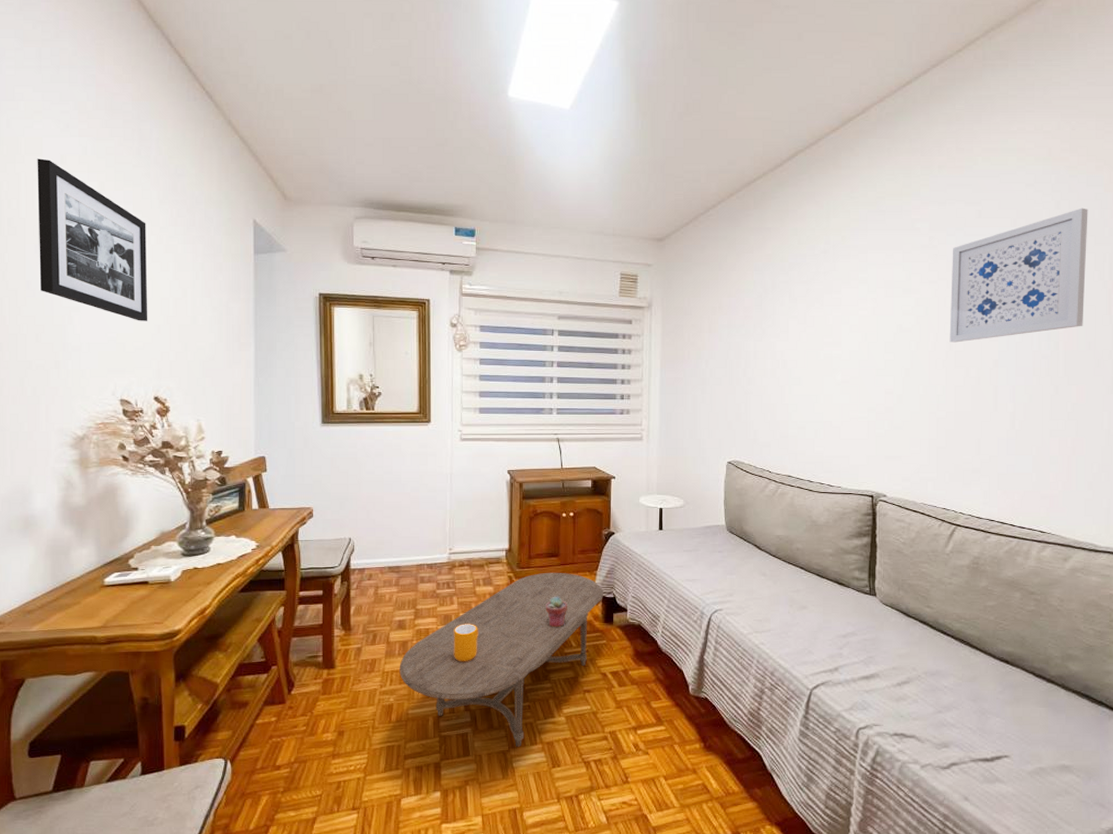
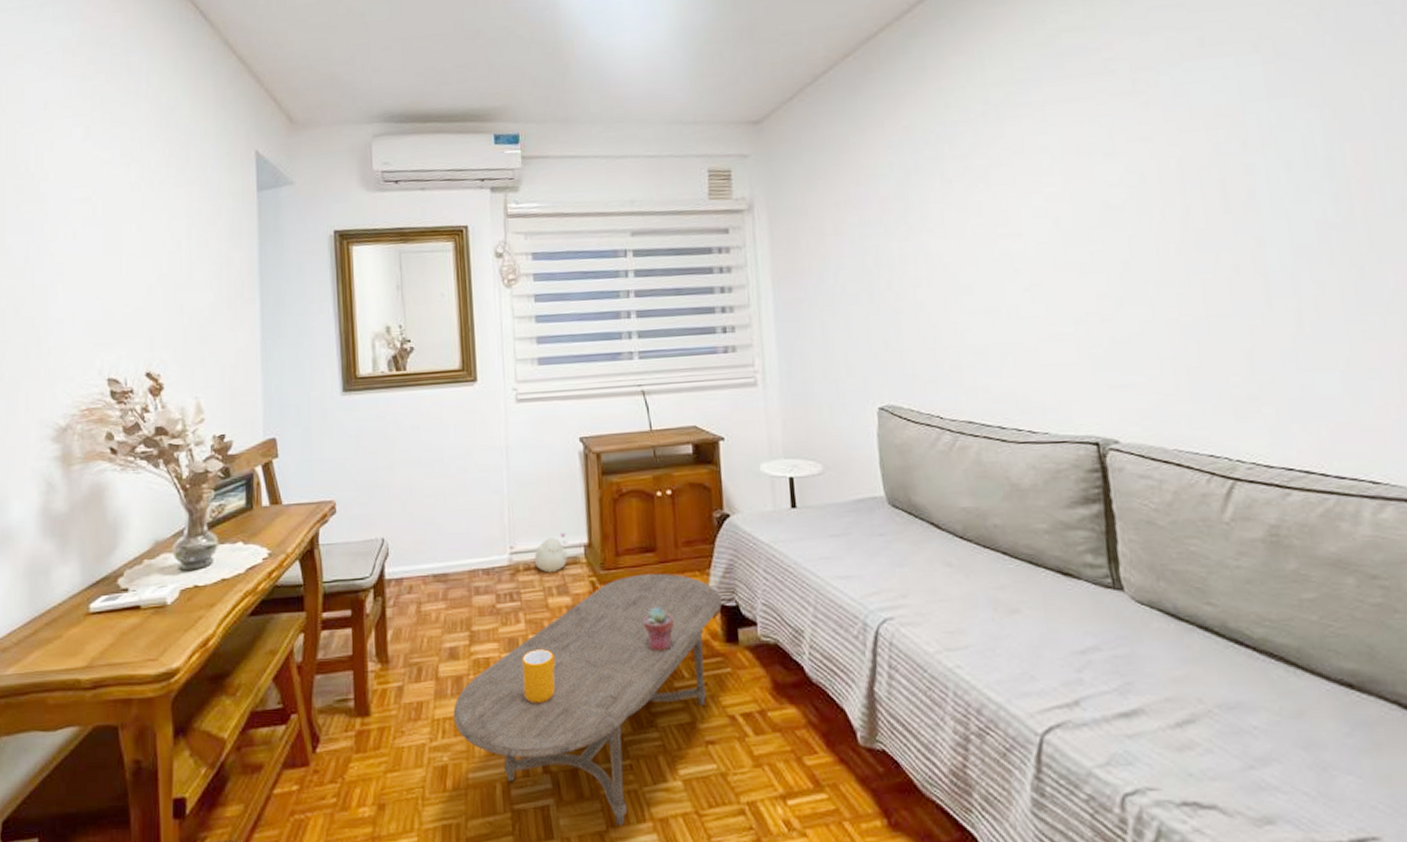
picture frame: present [37,158,148,321] -> none [19,107,139,283]
plush toy: none [468,540,494,569] -> present [535,533,569,573]
wall art: present [949,208,1088,343] -> none [1169,16,1388,219]

